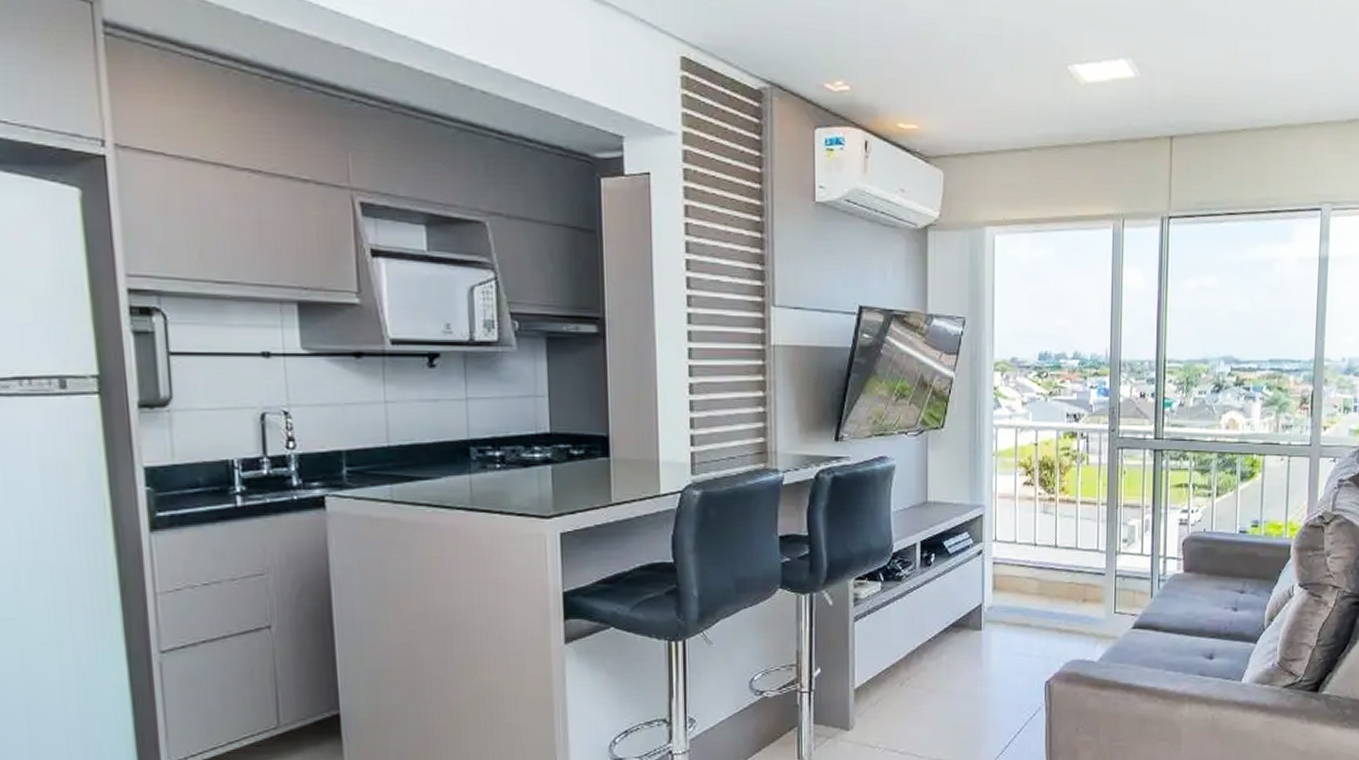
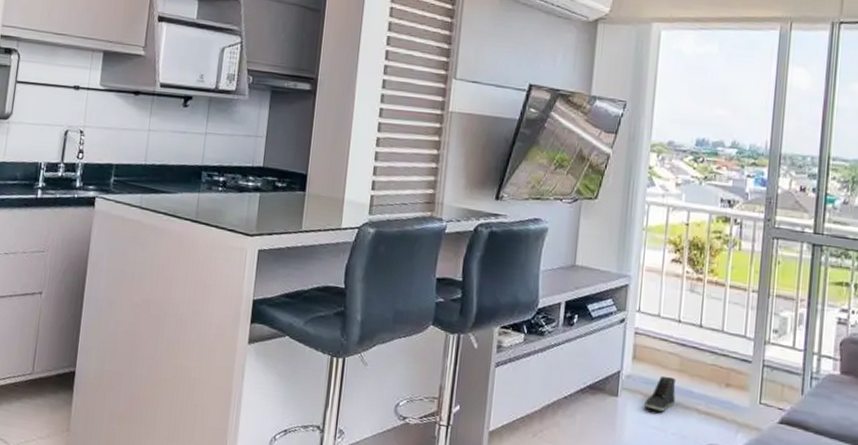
sneaker: none [1008,601,1037,637] -> present [644,376,677,412]

